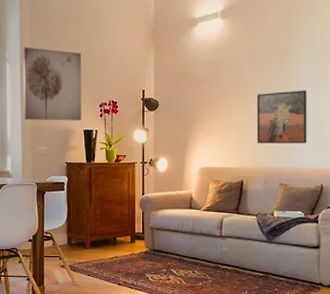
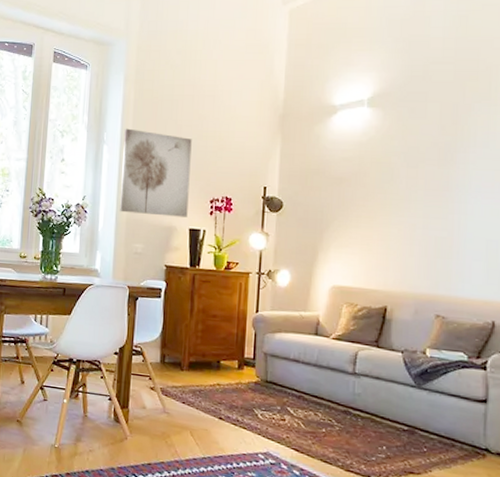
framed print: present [256,90,307,144] -> none [407,200,478,267]

